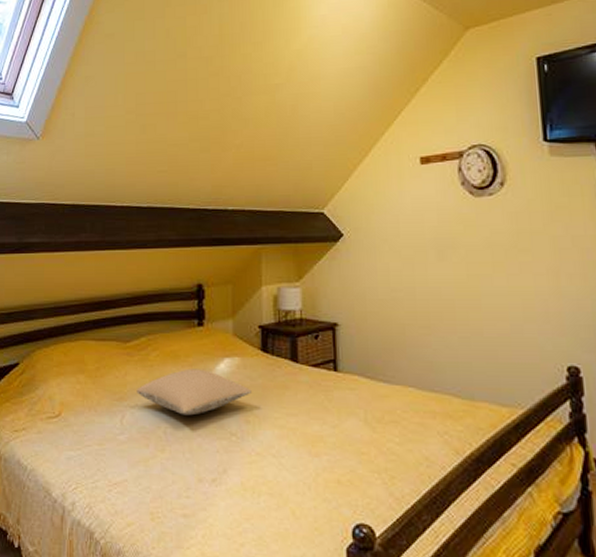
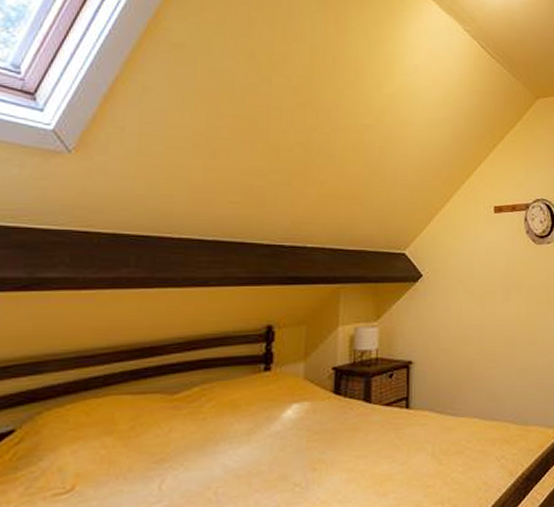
pillow: present [136,368,252,416] -> none [182,417,320,471]

